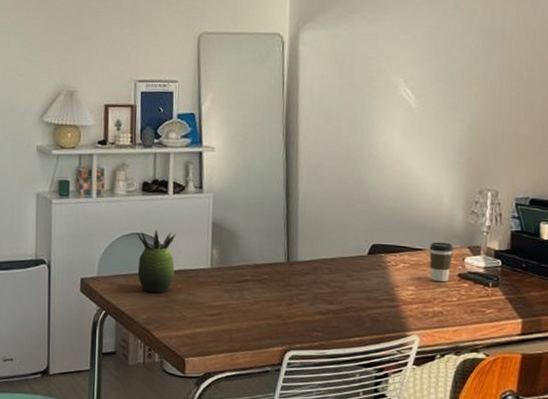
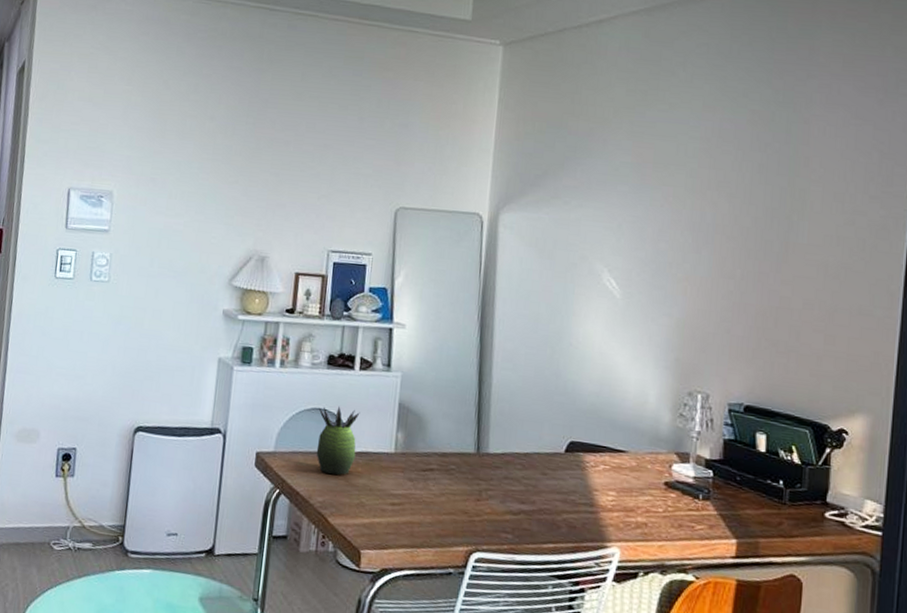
coffee cup: present [429,242,454,282] -> none [632,444,660,490]

